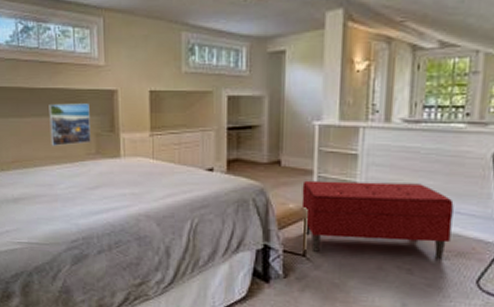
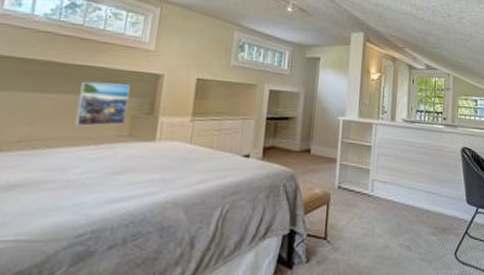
bench: present [301,180,454,259] -> none [325,167,438,236]

